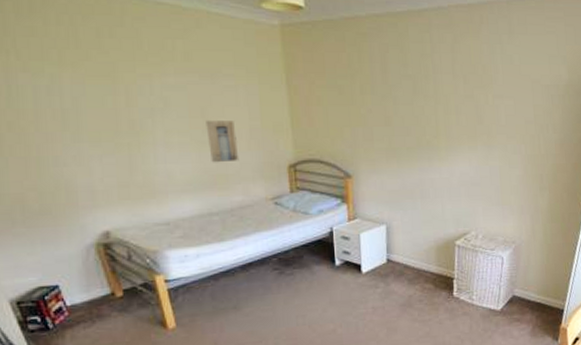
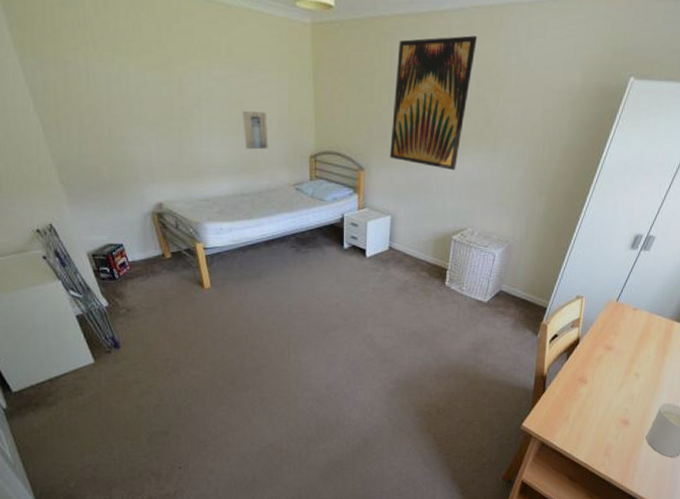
wall art: none [377,34,459,172] -> present [390,35,477,171]

